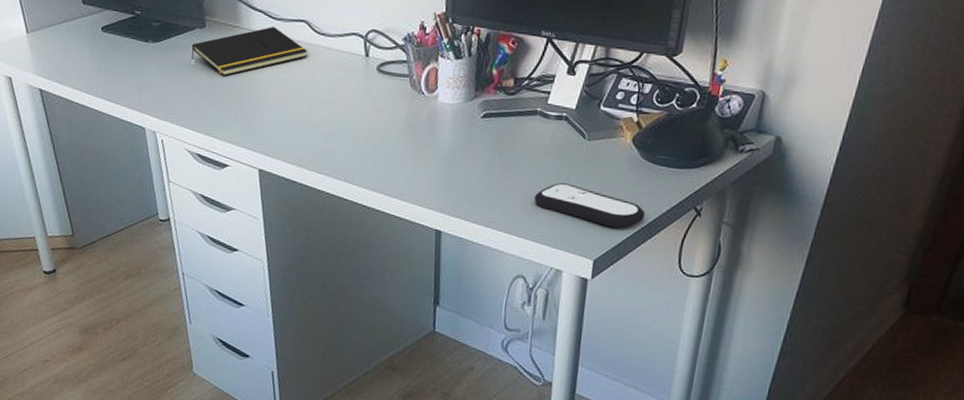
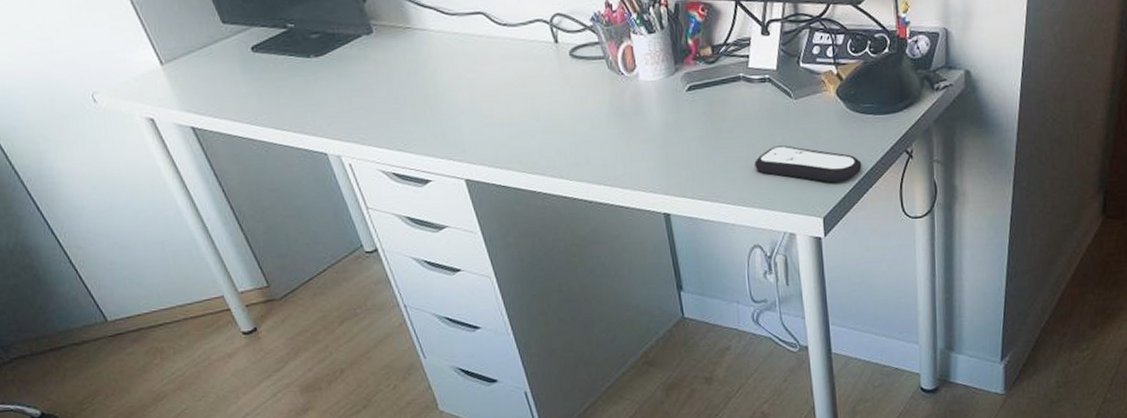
notepad: present [191,26,308,77] -> none [361,22,493,85]

